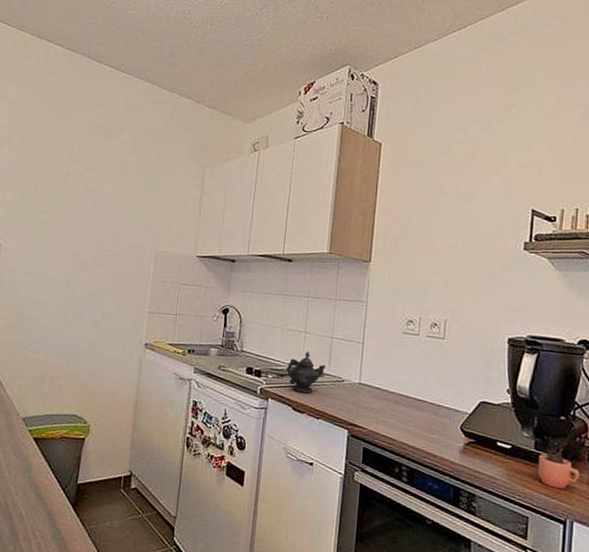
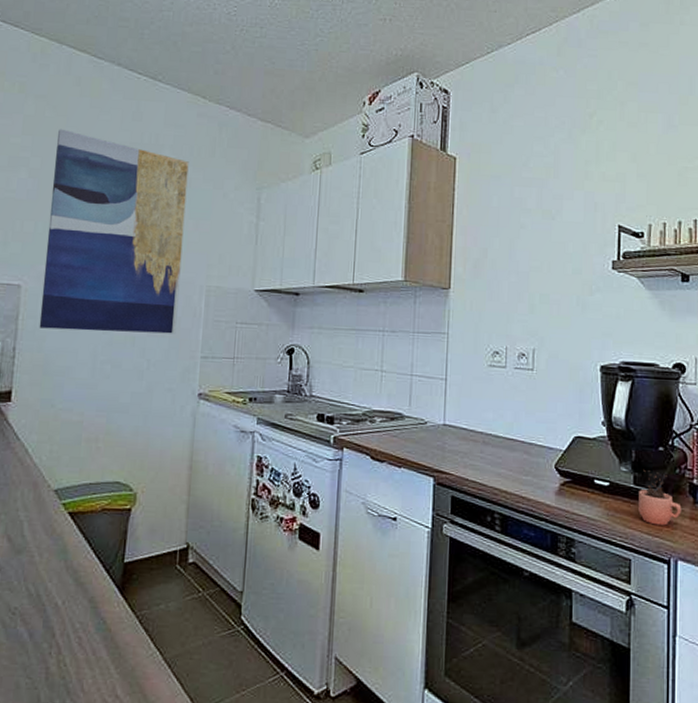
wall art: none [14,111,145,291] -> present [39,128,189,334]
teapot: present [287,351,326,394] -> none [363,392,406,440]

